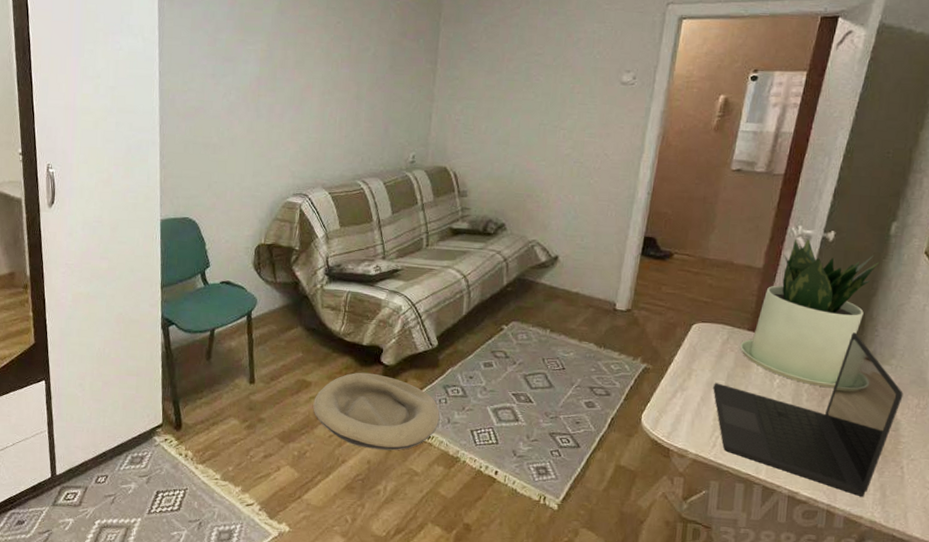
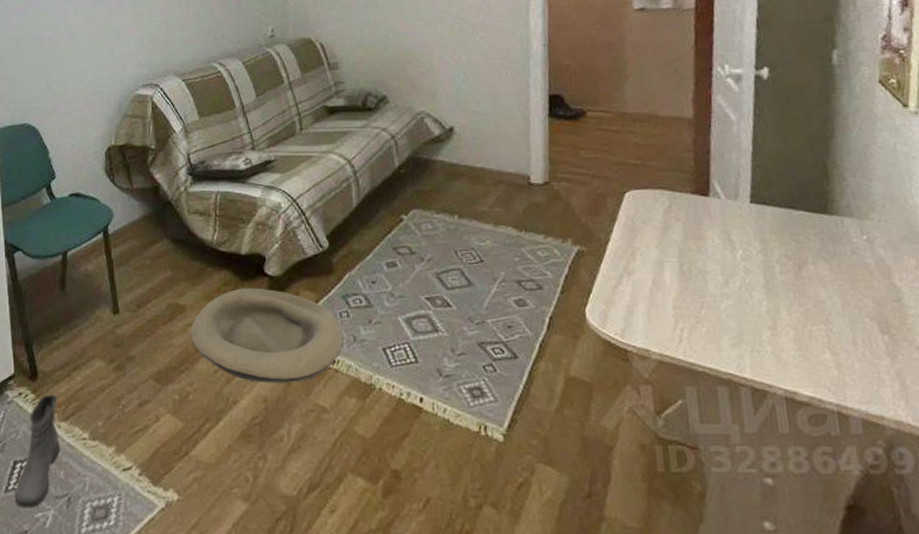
boot: none [156,442,197,528] -> present [15,395,60,508]
laptop: present [713,332,903,496] -> none [664,184,897,390]
planter: present [740,238,880,388] -> none [686,79,829,254]

